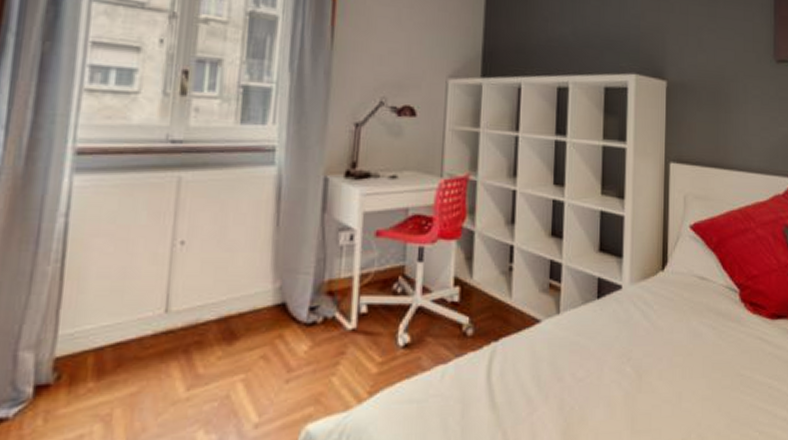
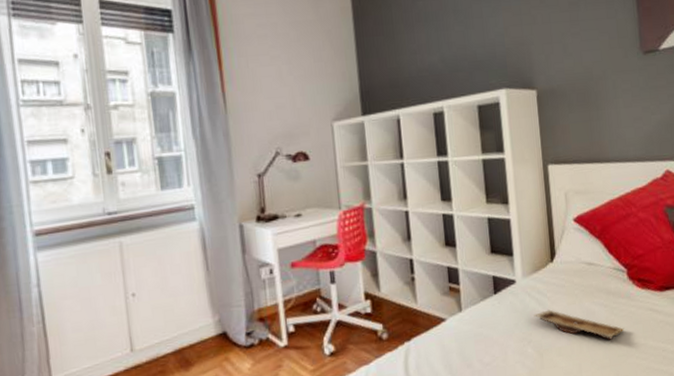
tray: none [637,324,731,368] -> present [534,309,624,340]

